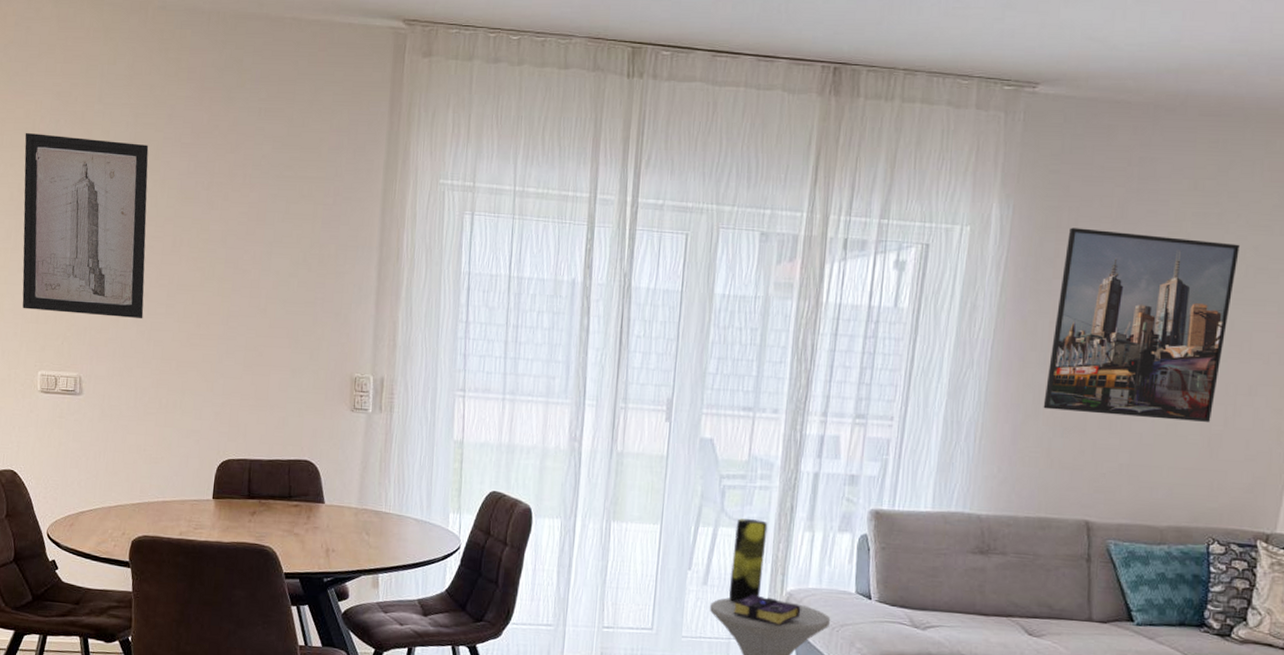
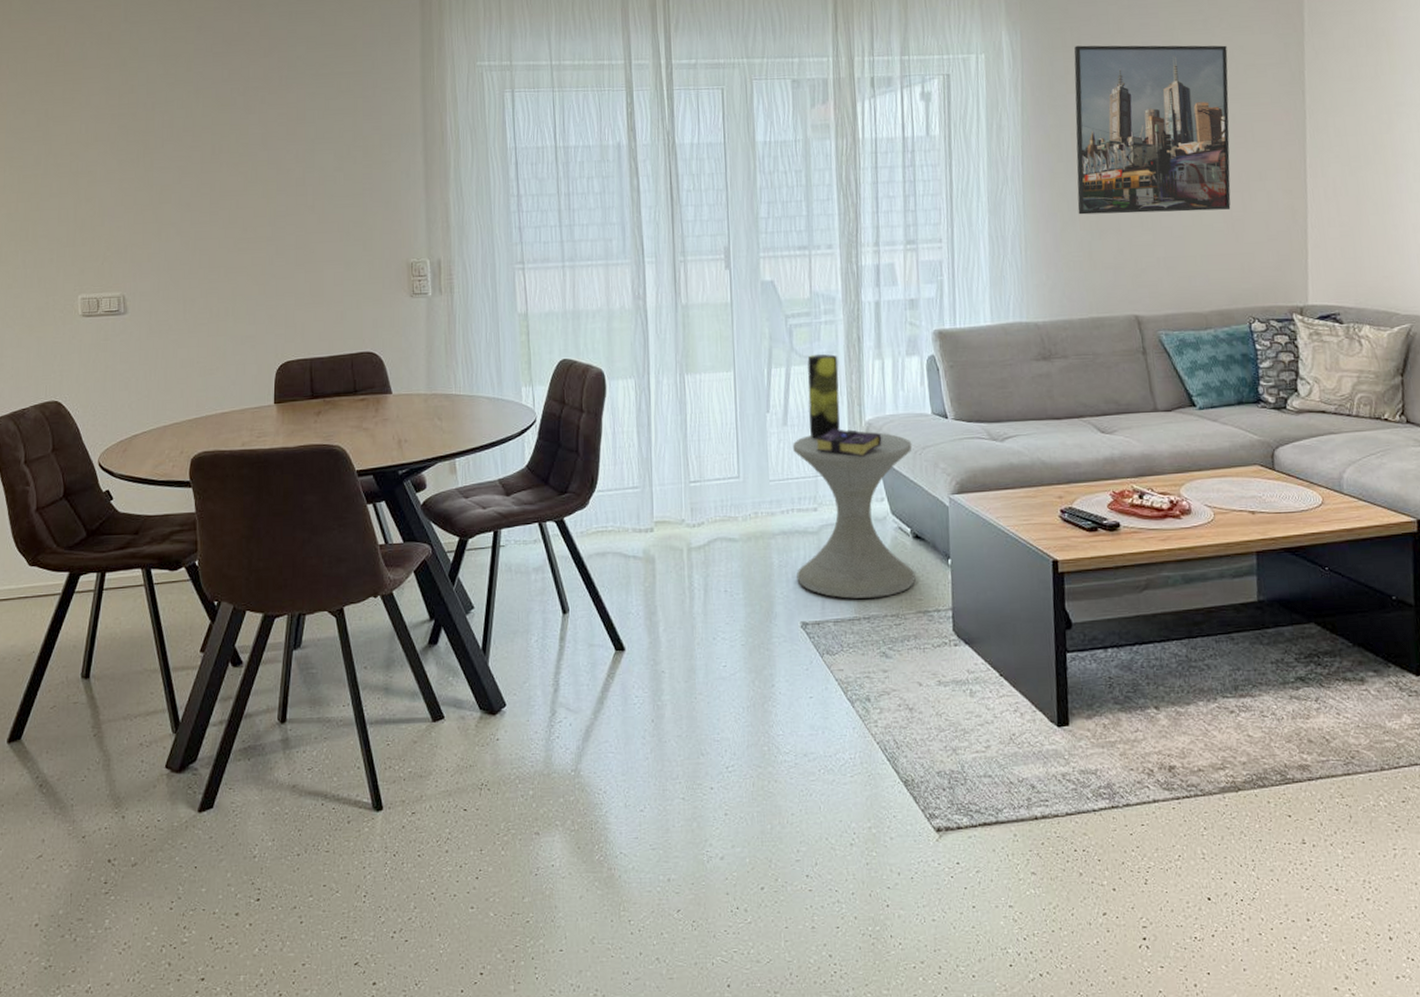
wall art: present [22,132,149,318] -> none [49,57,187,234]

